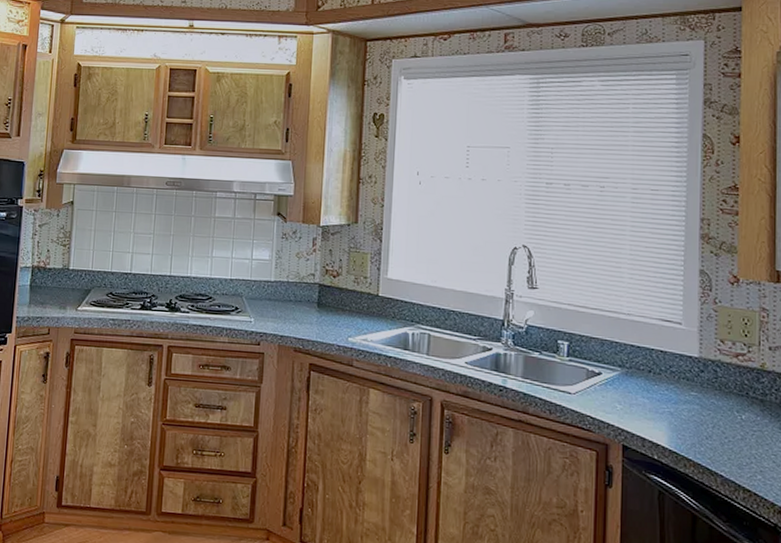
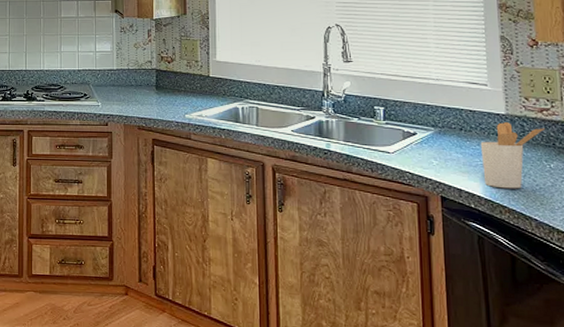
utensil holder: none [669,366,739,441] -> present [480,122,545,189]

